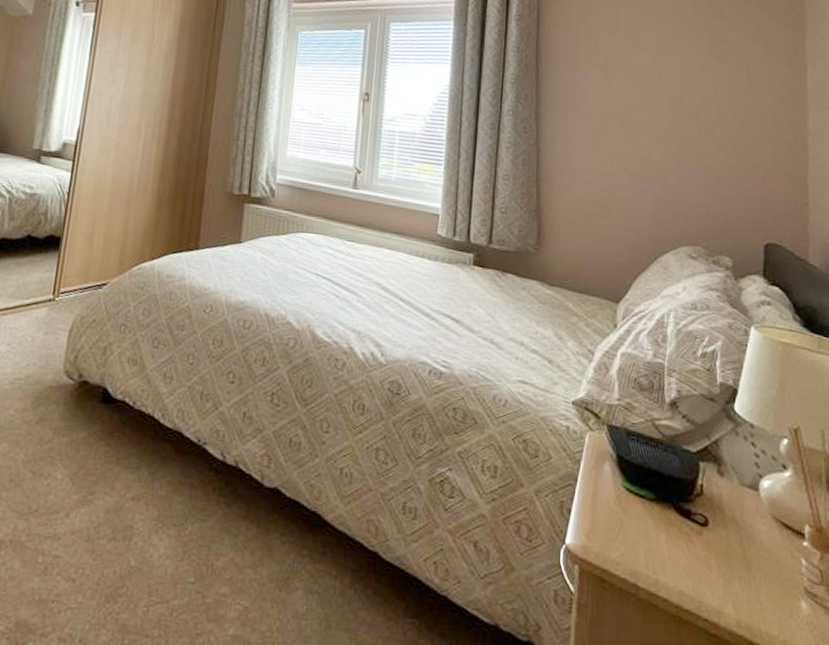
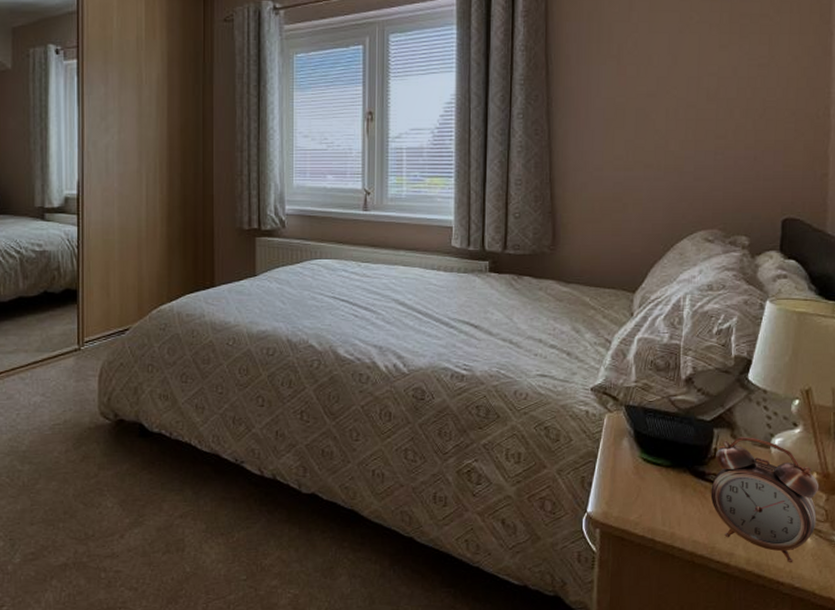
alarm clock: none [697,474,813,631] -> present [710,437,819,563]

